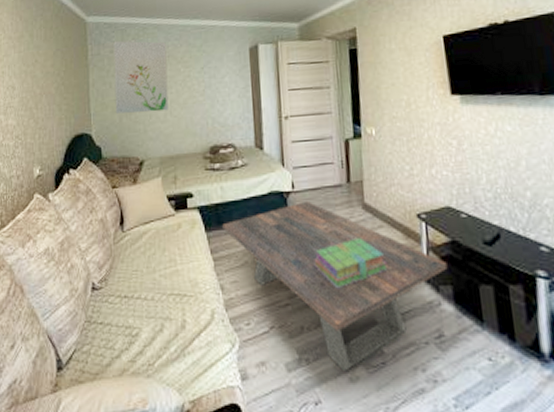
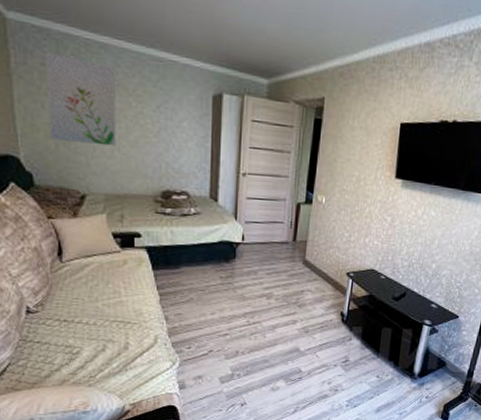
coffee table: present [222,200,448,371] -> none [170,252,362,383]
stack of books: present [314,238,388,289] -> none [254,287,316,325]

